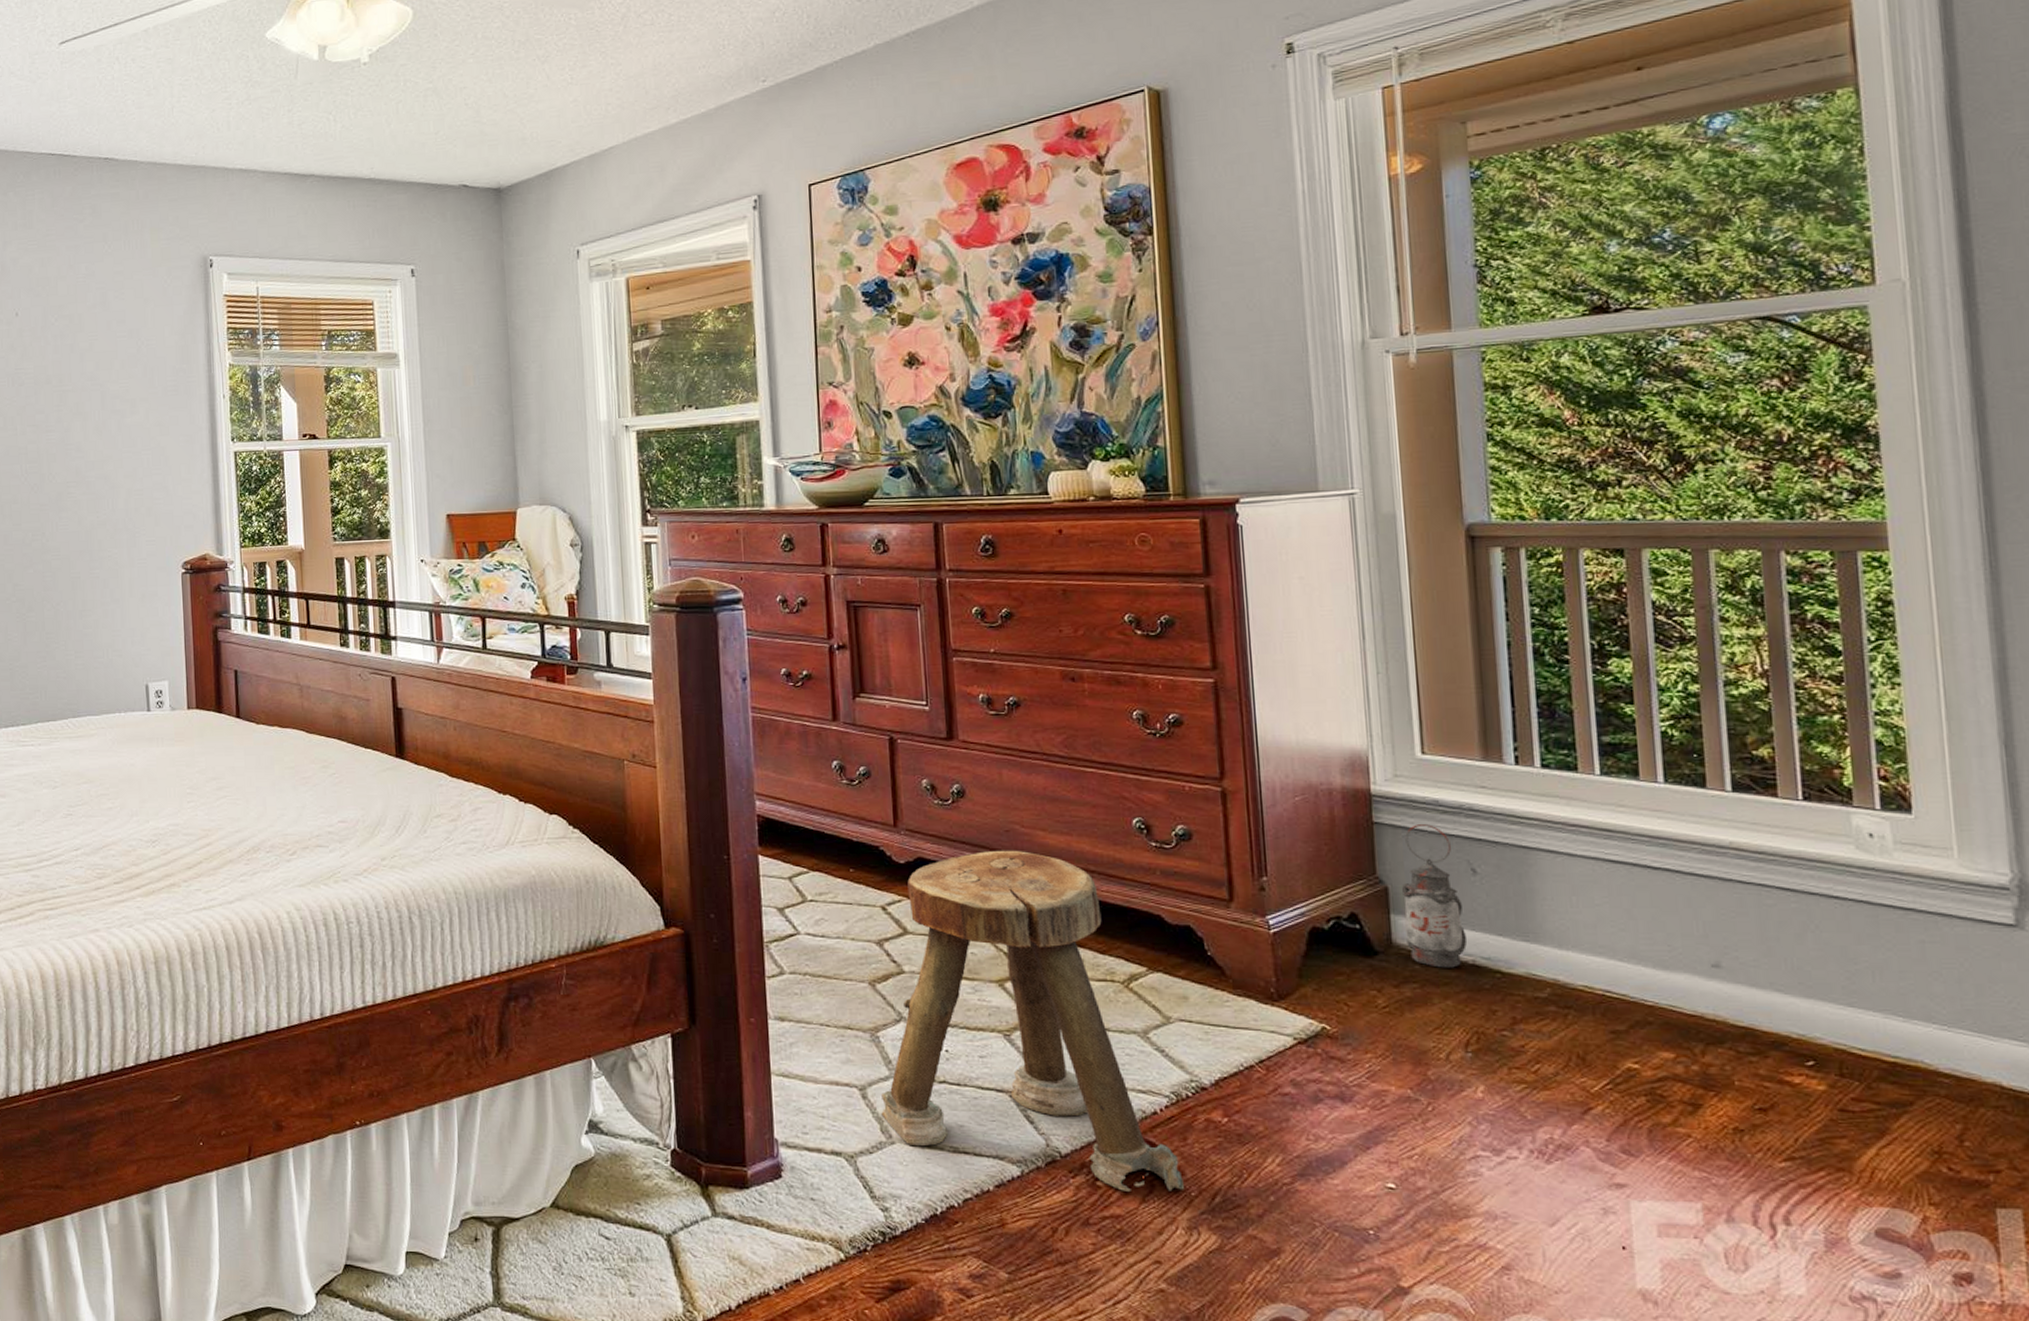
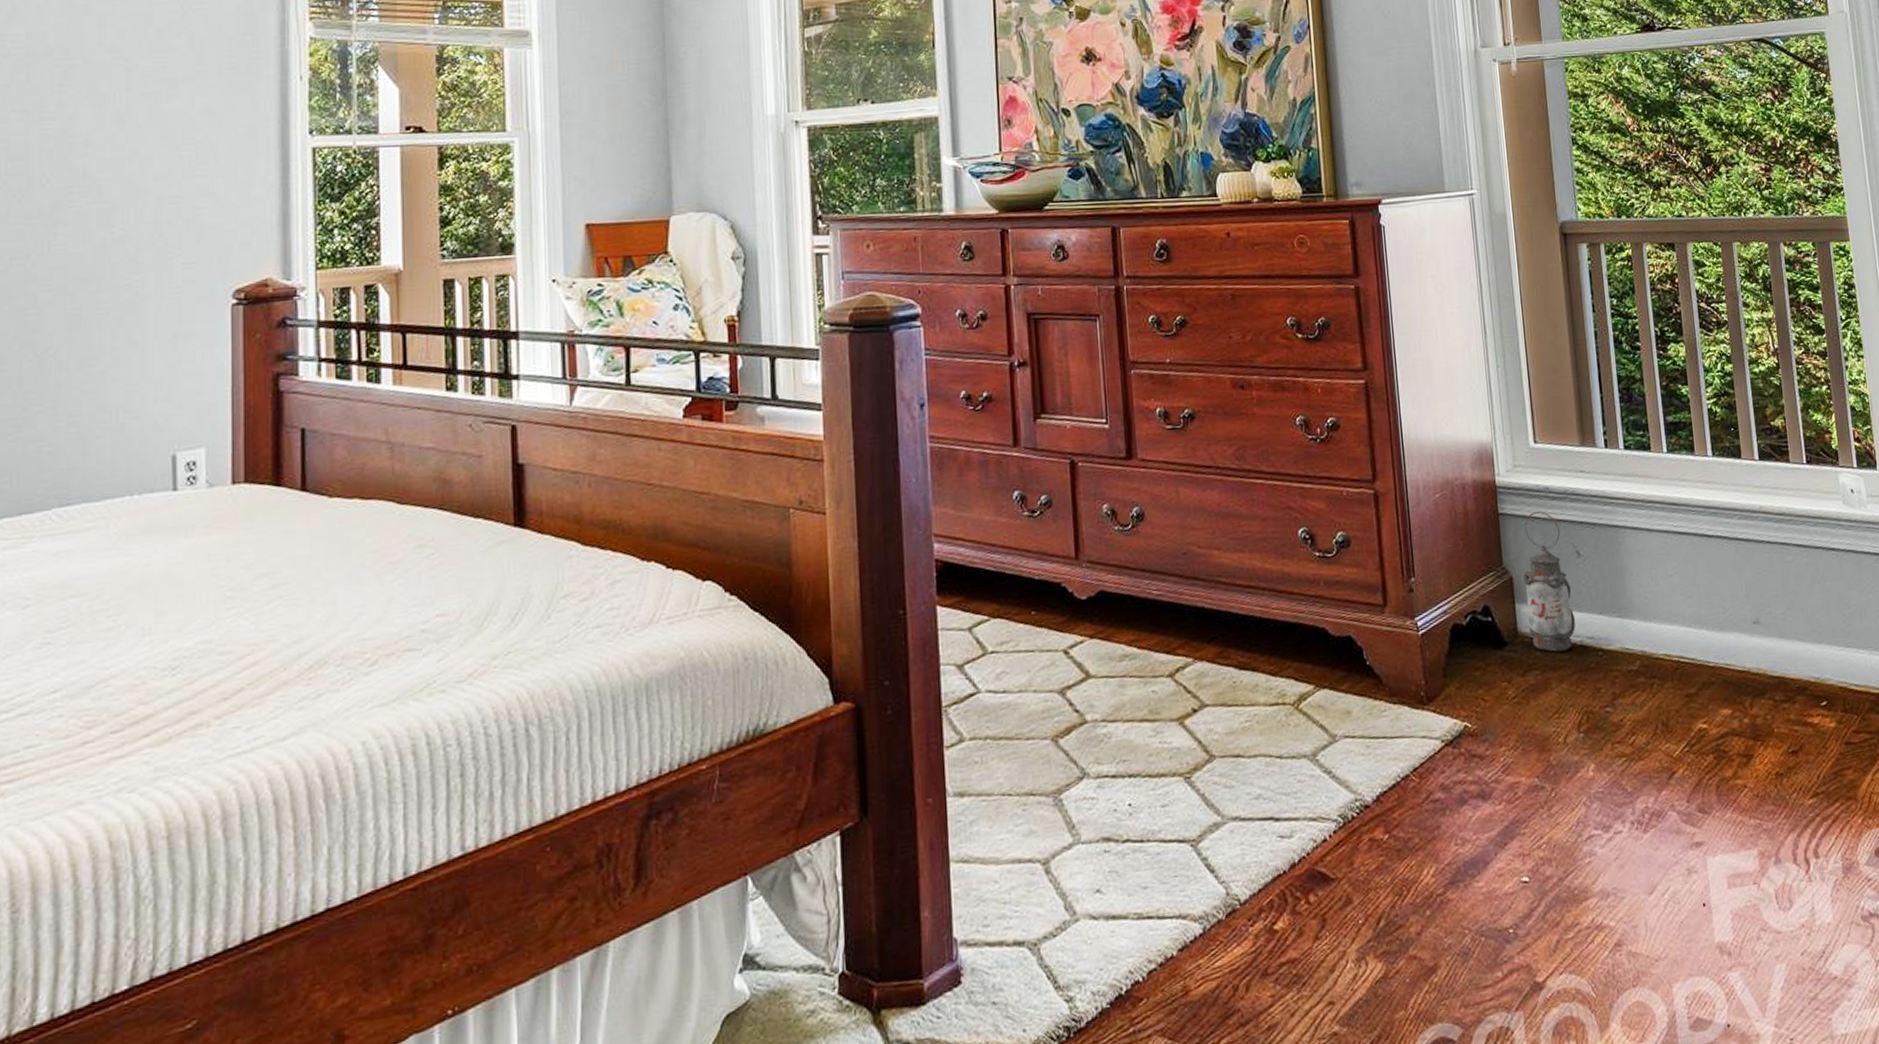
stool: present [881,850,1184,1191] -> none [1065,573,1352,932]

